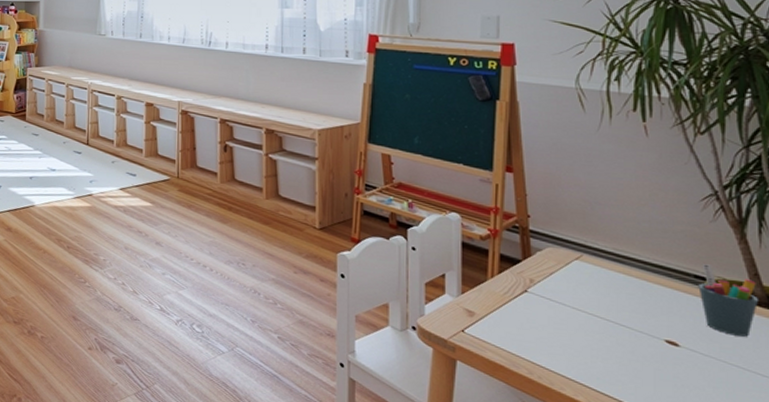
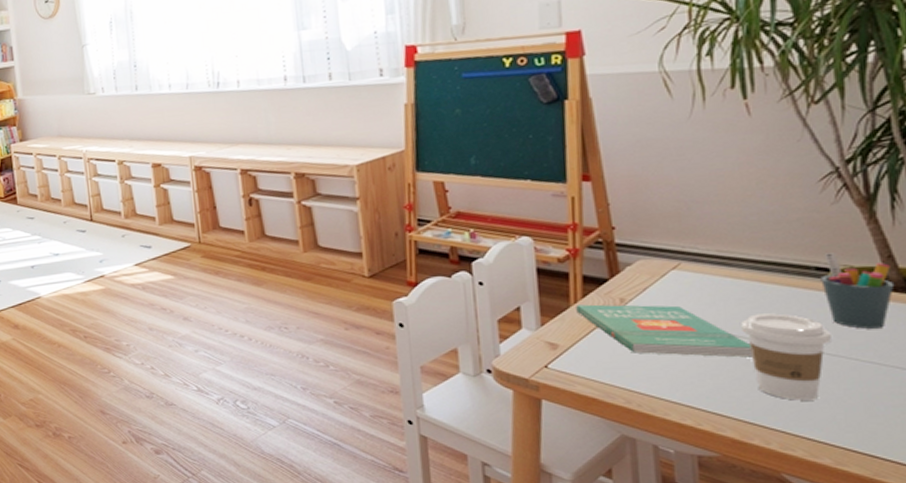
book: none [492,279,639,348] -> present [576,304,754,358]
coffee cup: none [630,309,704,394] -> present [741,313,831,401]

